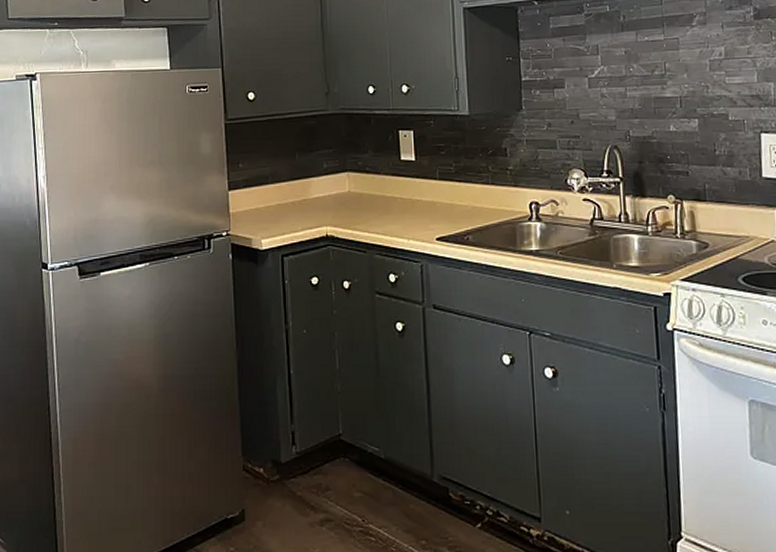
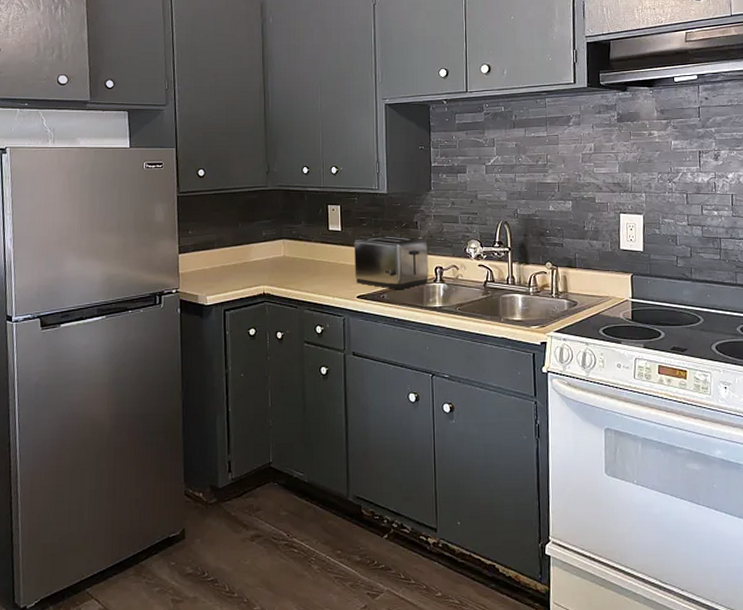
toaster: none [430,164,522,231] -> present [353,235,429,290]

